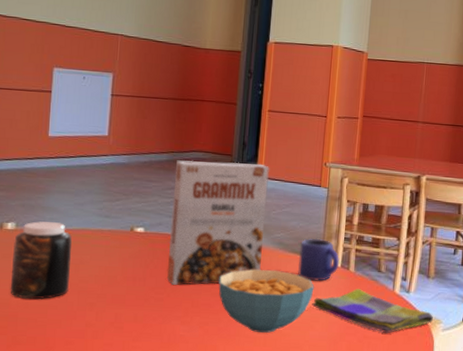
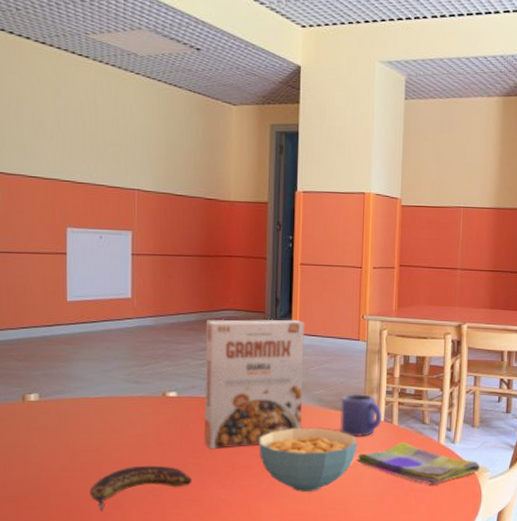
jar: present [10,221,72,300] -> none [38,391,102,472]
banana: none [55,297,153,340] -> present [90,465,192,512]

